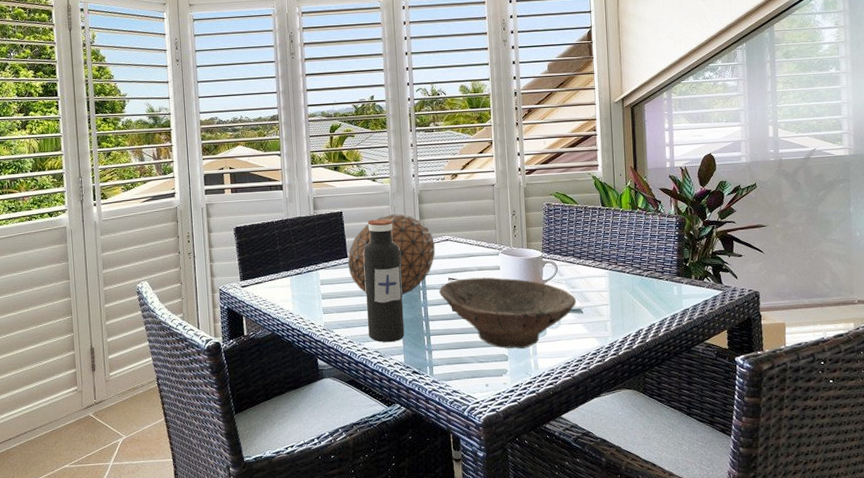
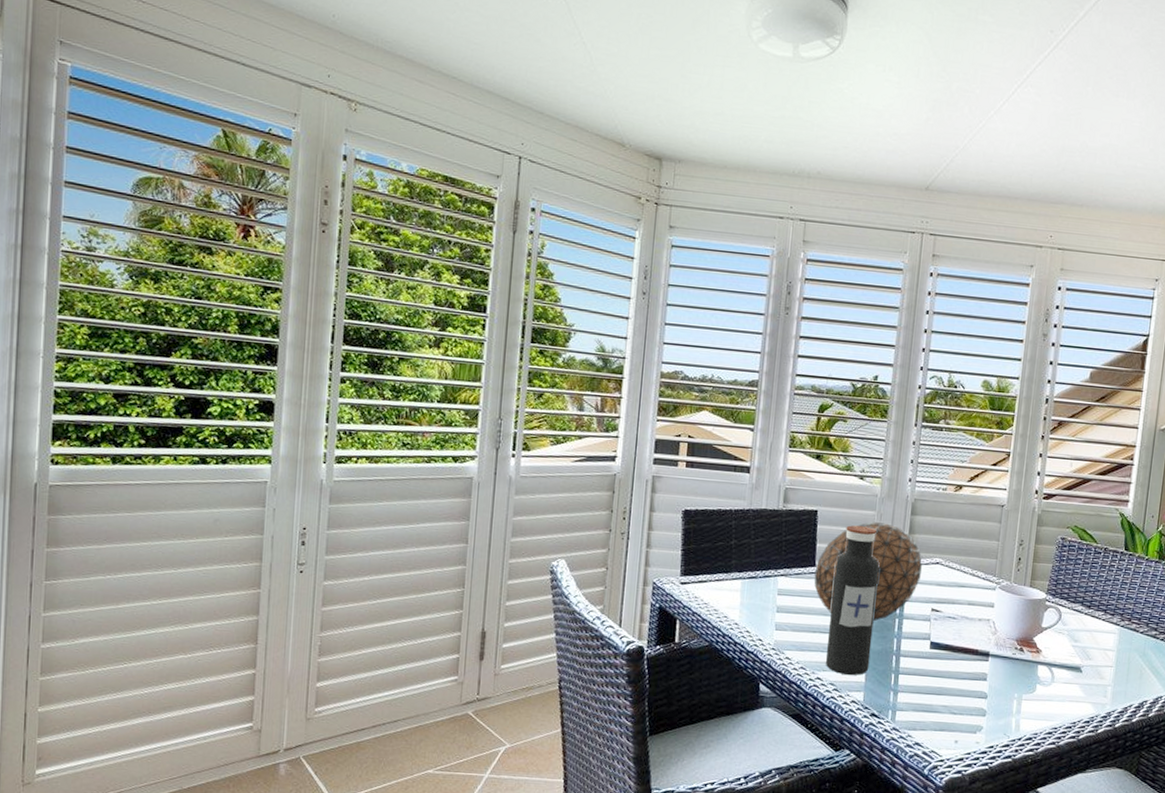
bowl: present [439,277,577,349] -> none [918,611,1077,704]

